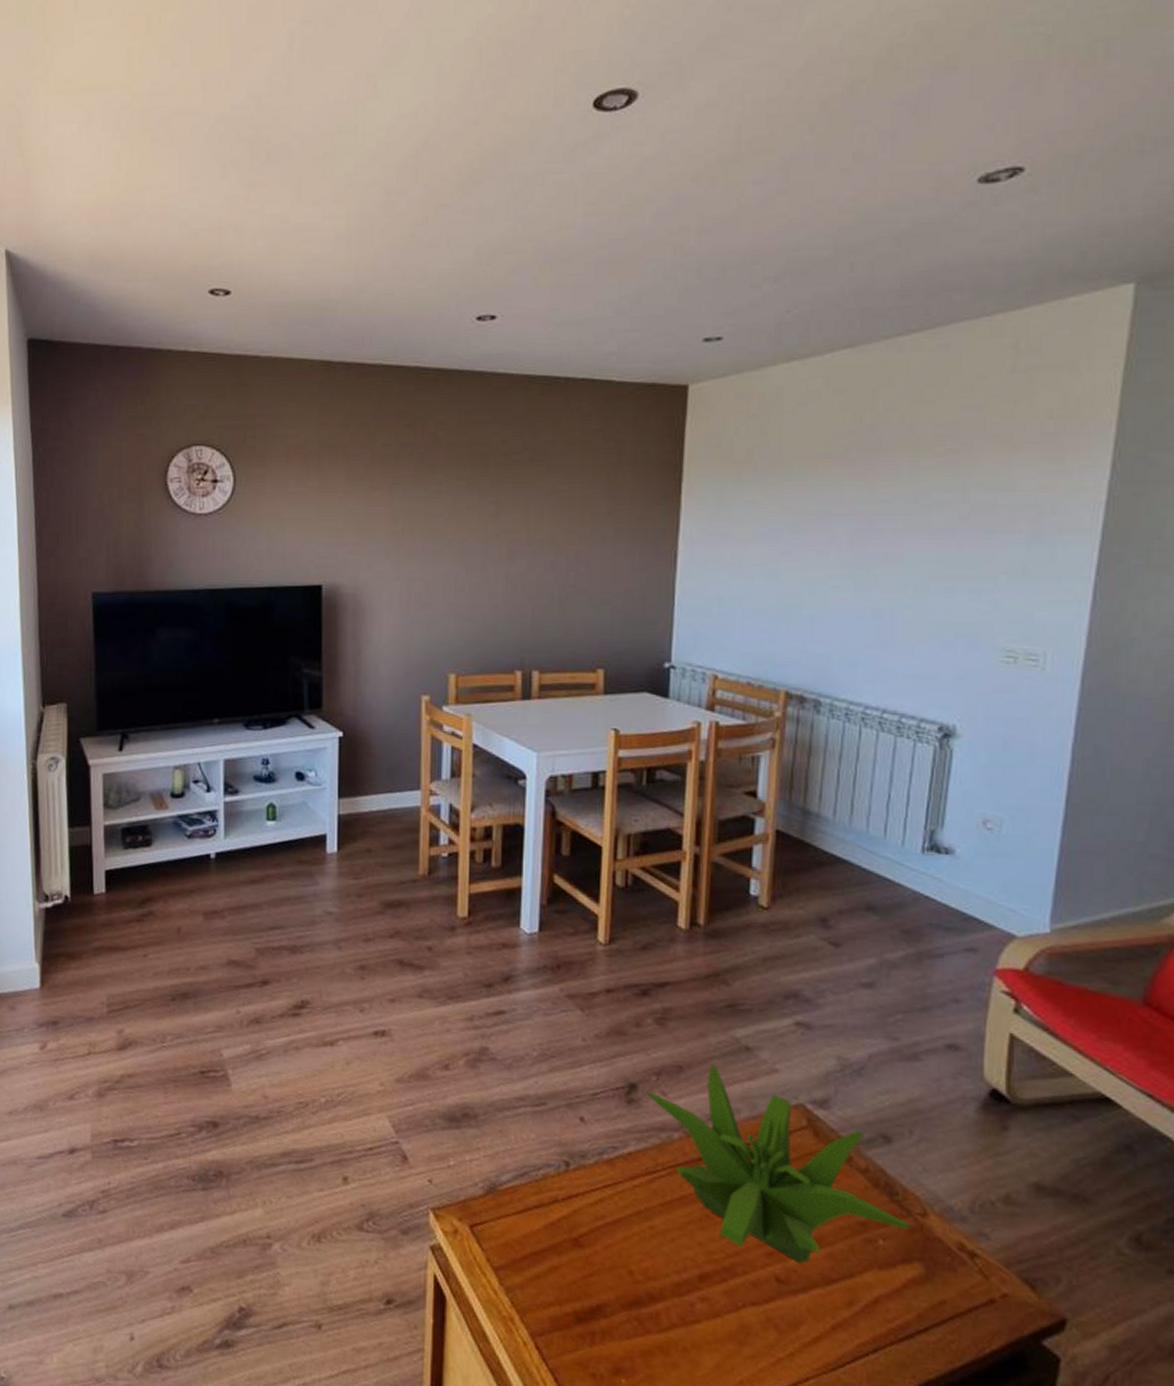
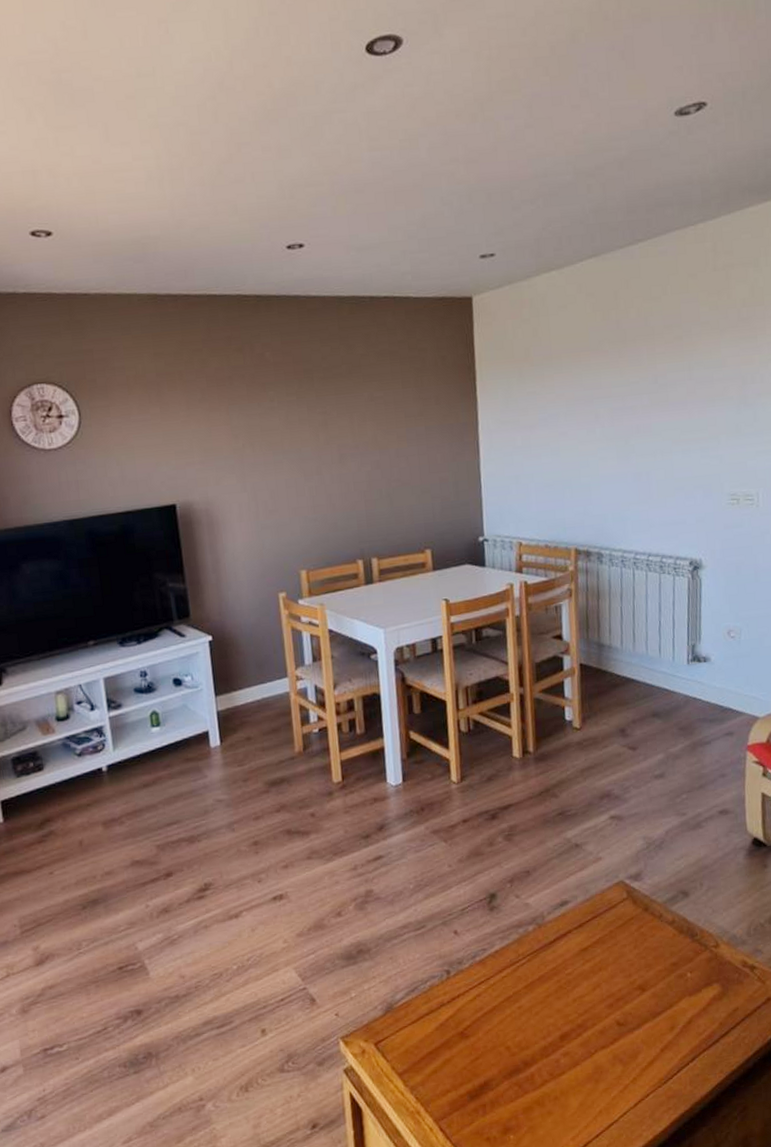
plant: present [647,1063,911,1263] -> none [504,863,708,1007]

